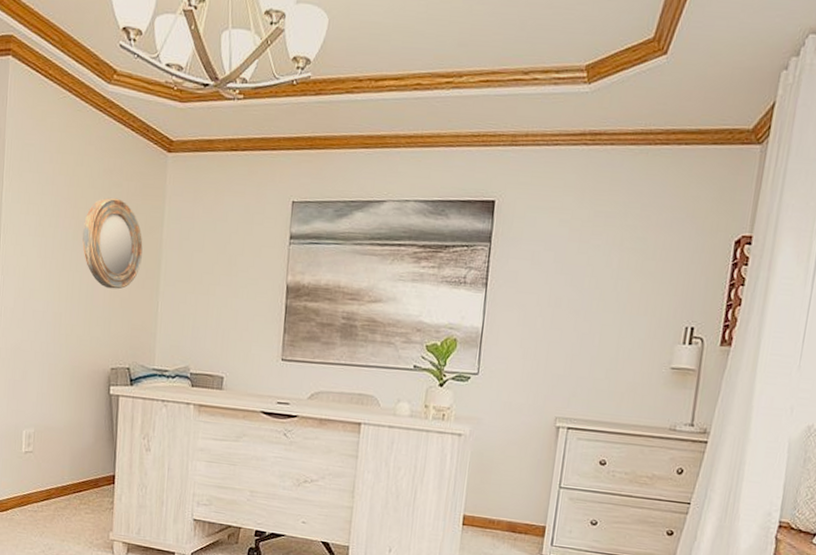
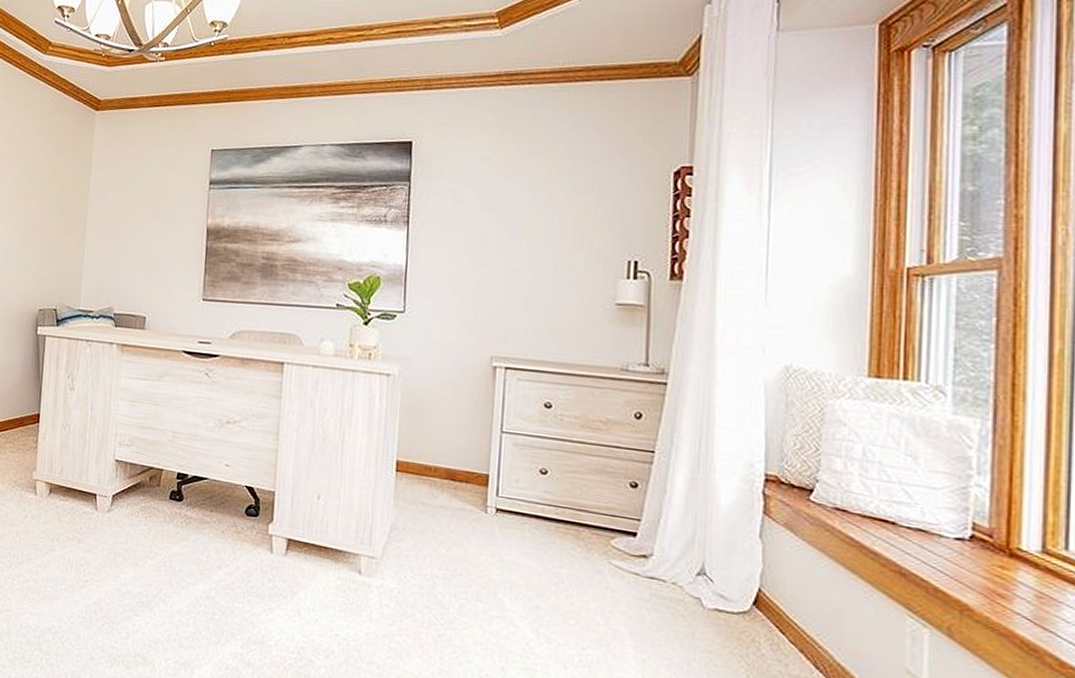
home mirror: present [82,197,143,290] -> none [16,152,72,236]

